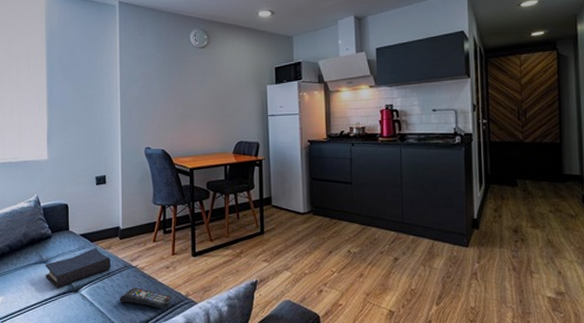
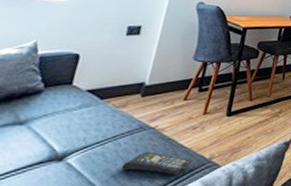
hardback book: present [45,247,110,289] -> none [15,105,123,158]

